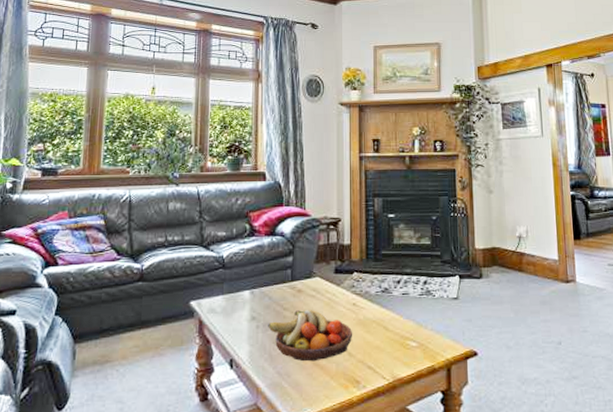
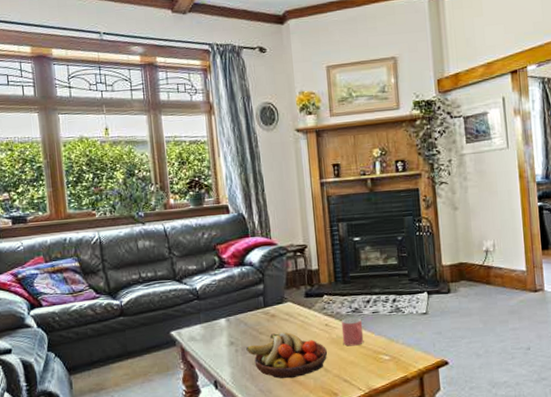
mug: none [369,298,392,329] -> present [341,317,364,346]

